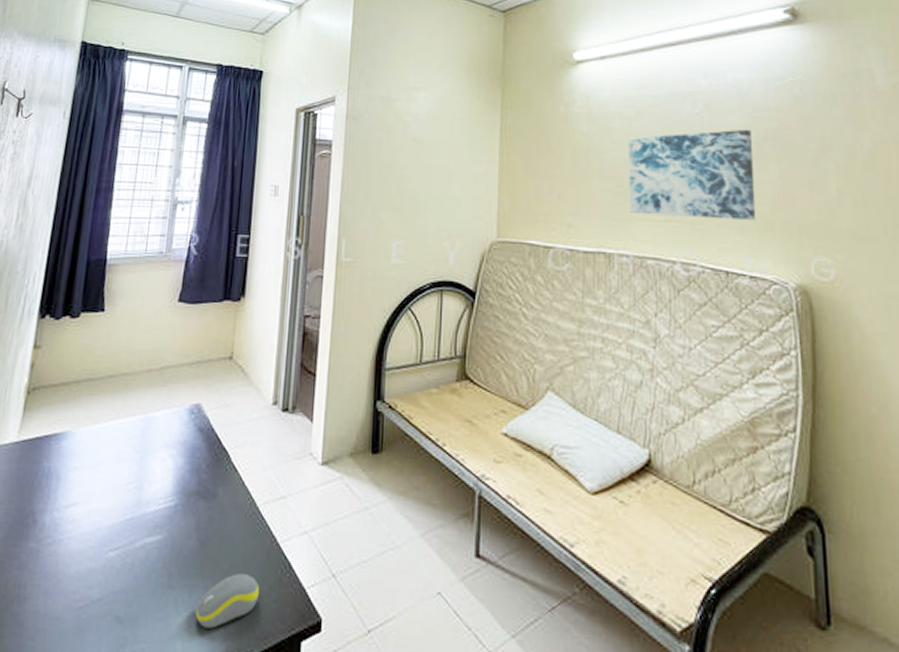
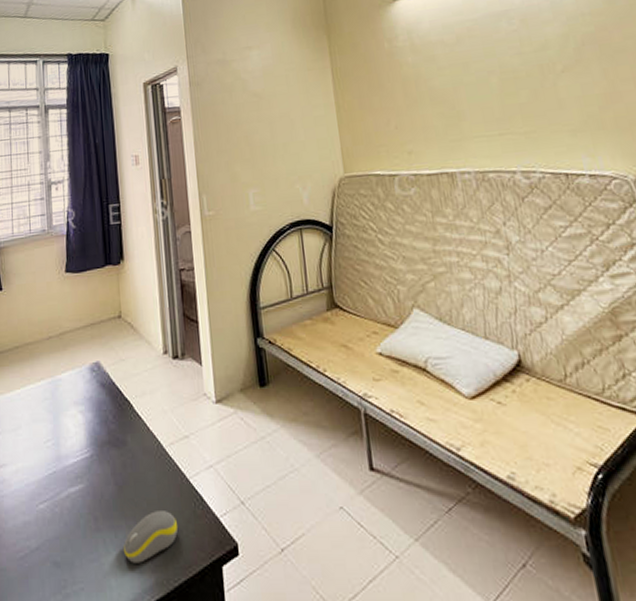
wall art: present [628,129,757,220] -> none [453,36,587,132]

